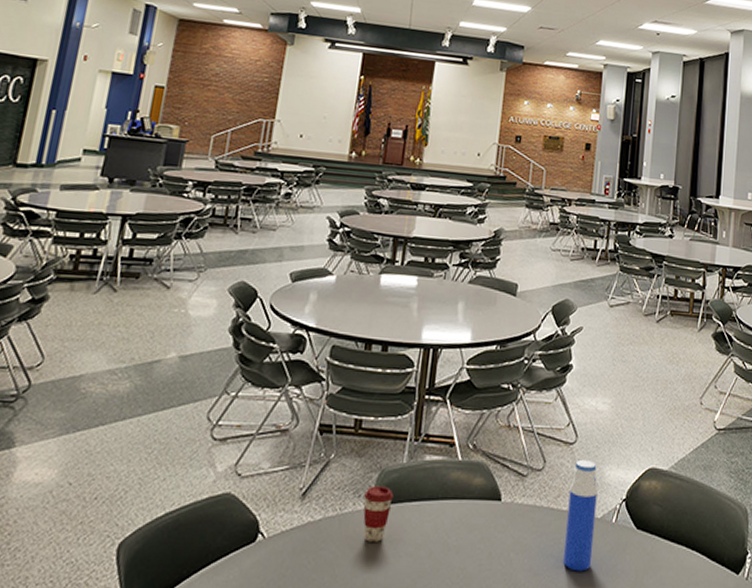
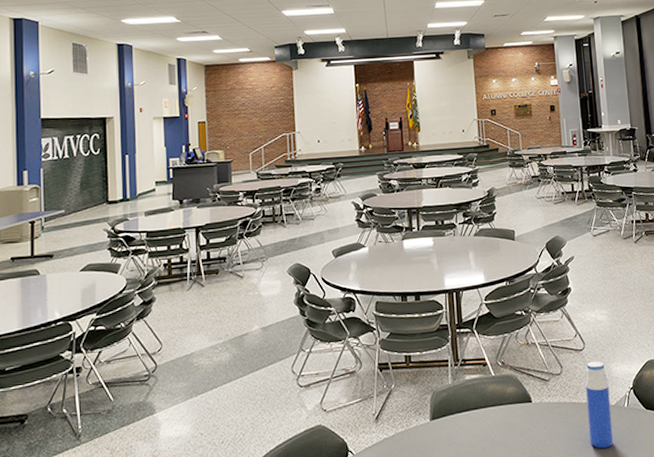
coffee cup: present [363,485,394,542] -> none [423,403,446,447]

